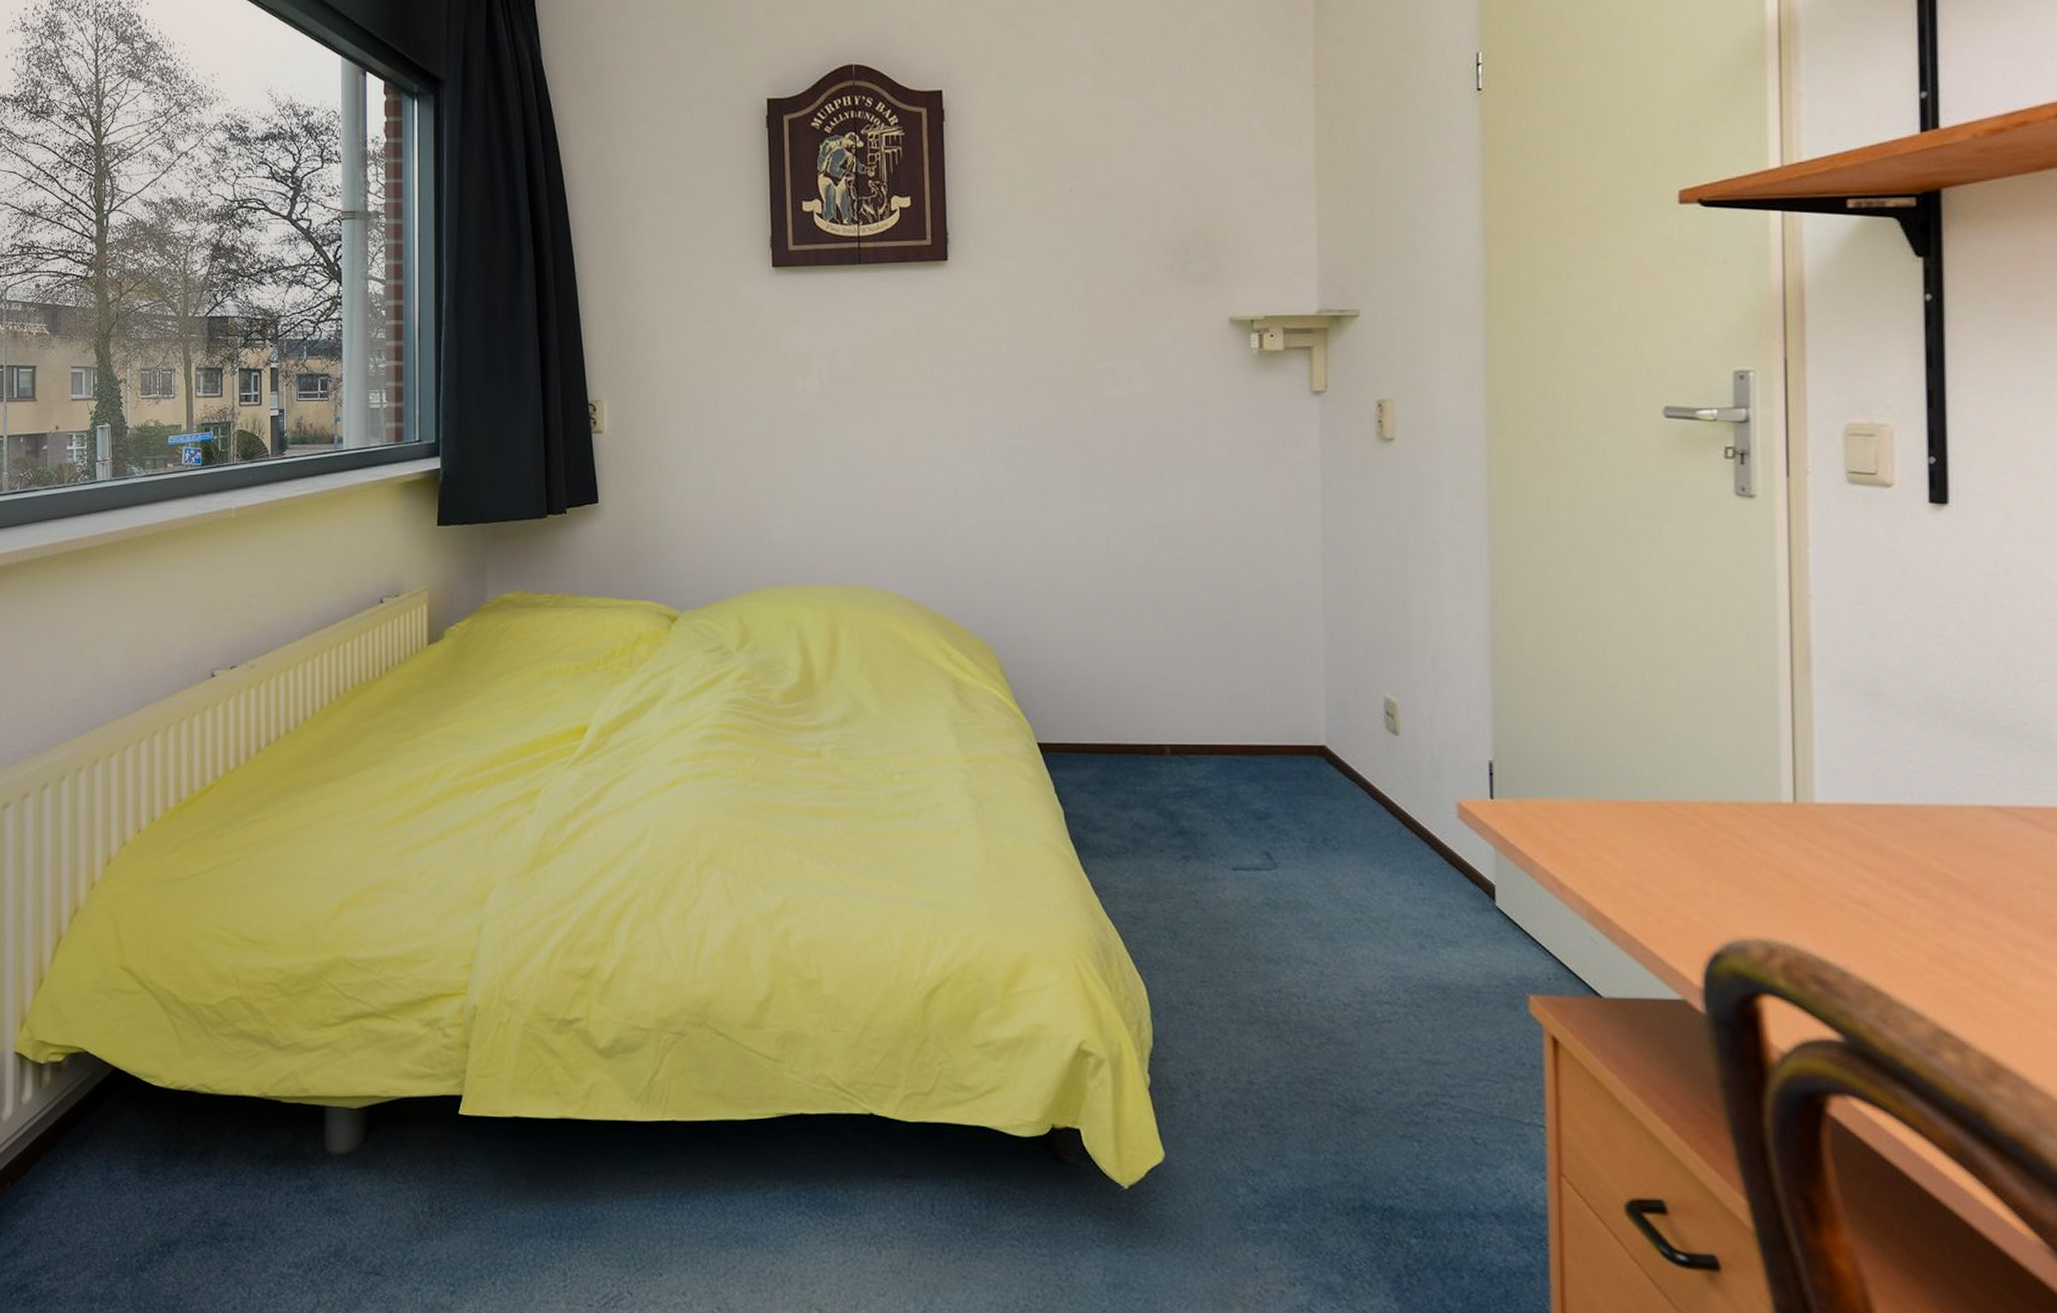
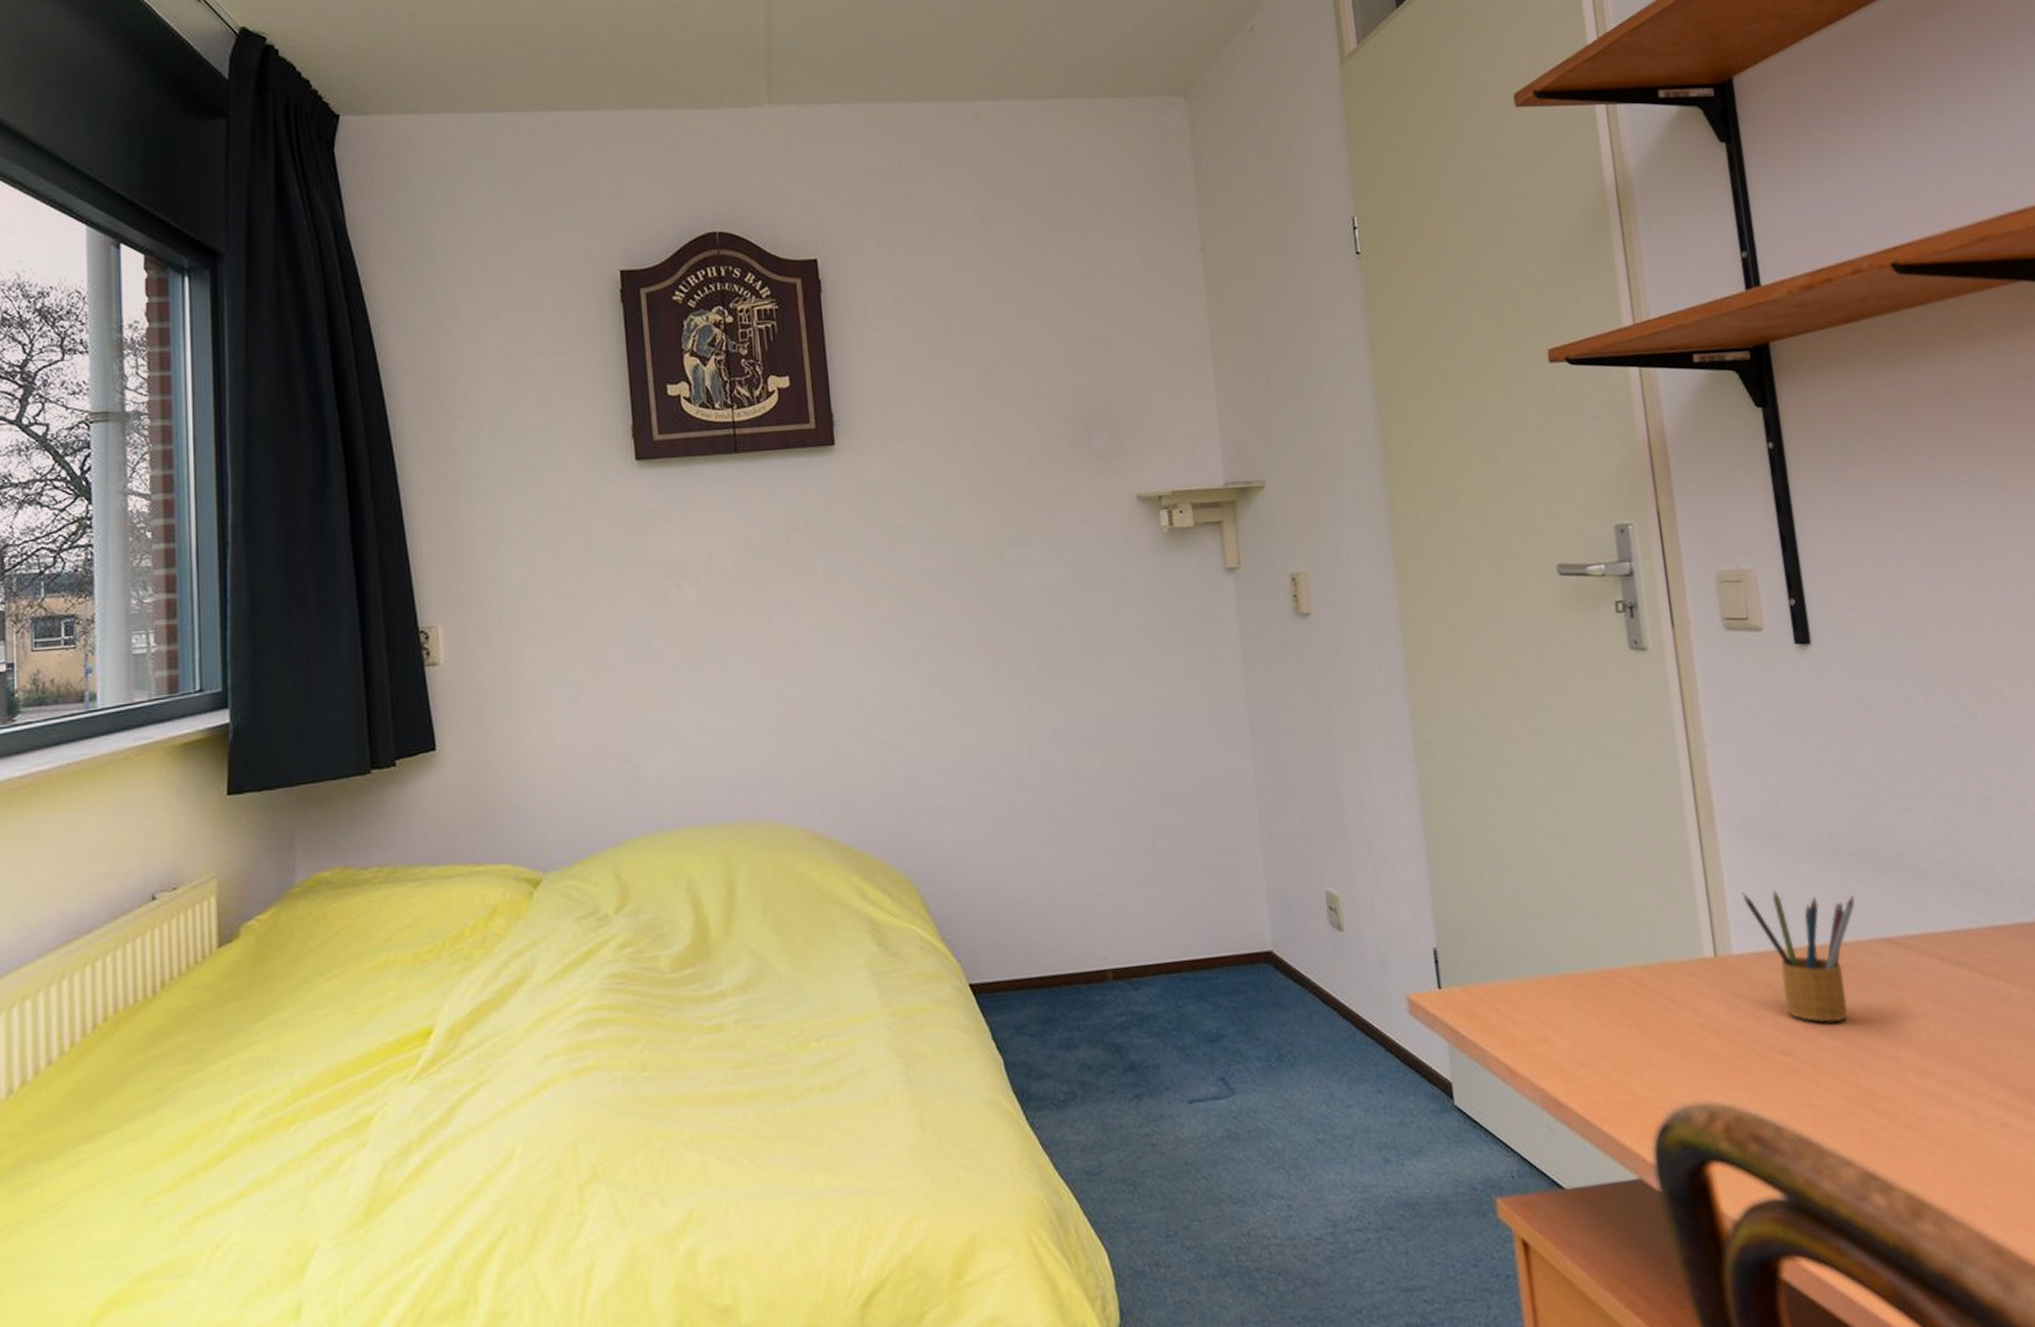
pencil box: none [1833,744,1964,882] -> present [1742,890,1855,1022]

